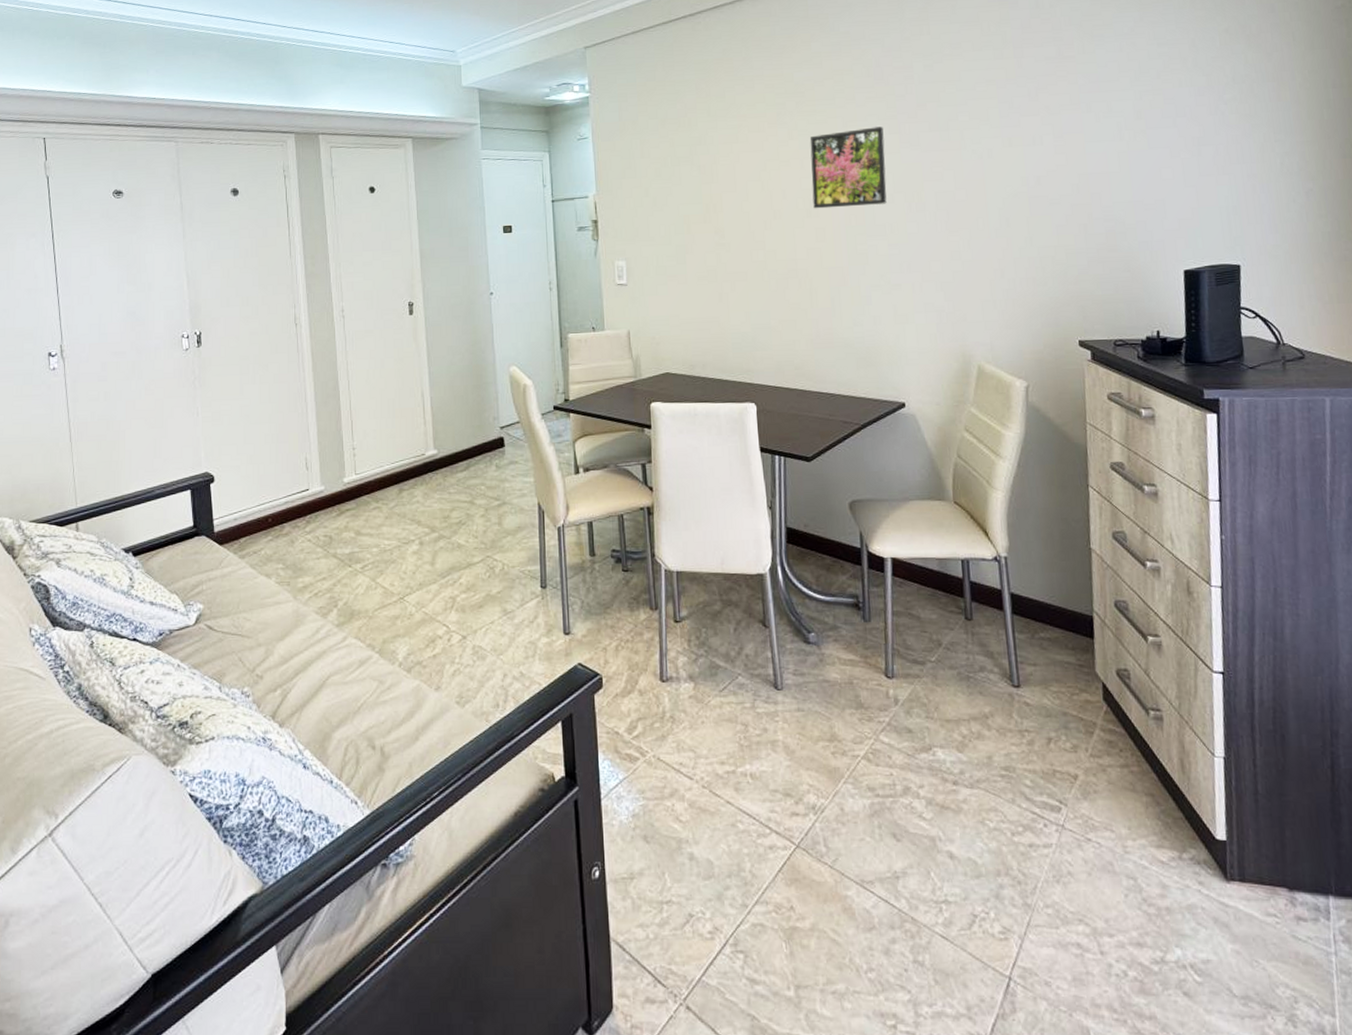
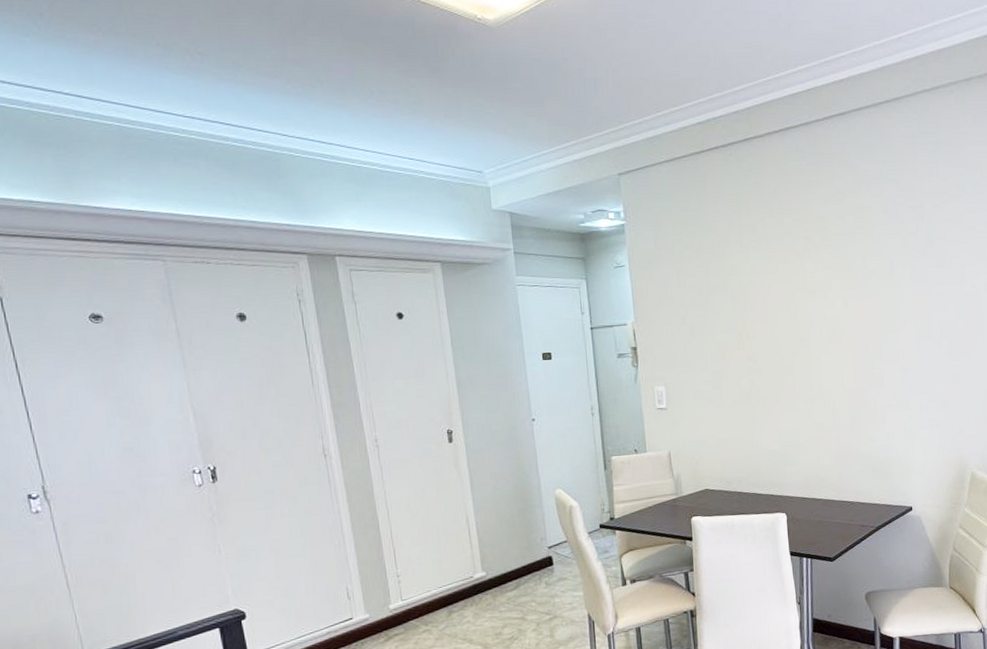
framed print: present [809,126,887,209] -> none [833,261,900,337]

